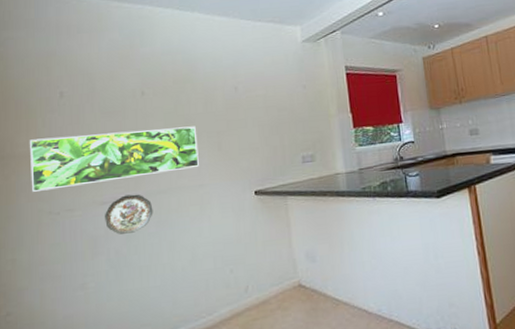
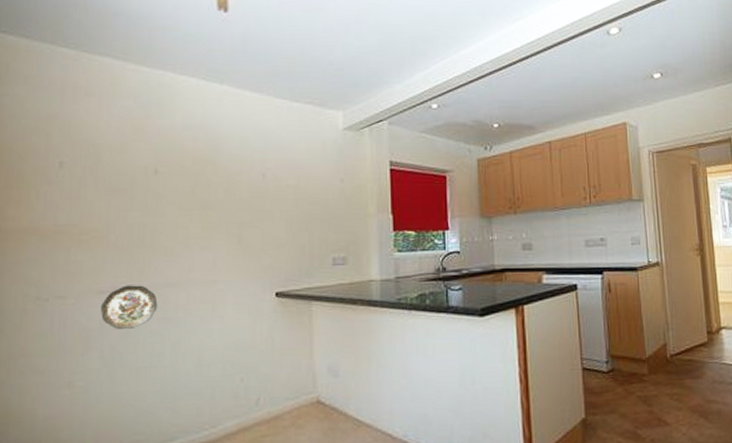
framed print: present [30,126,199,192] -> none [18,212,215,273]

